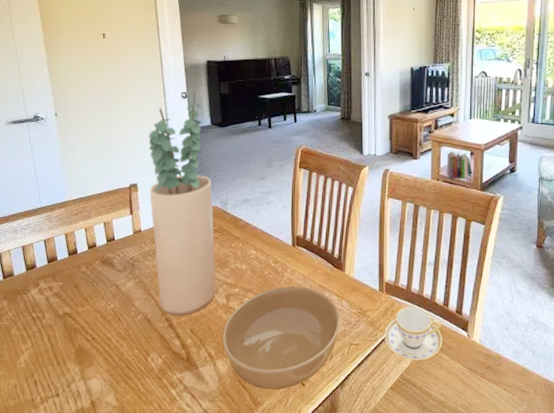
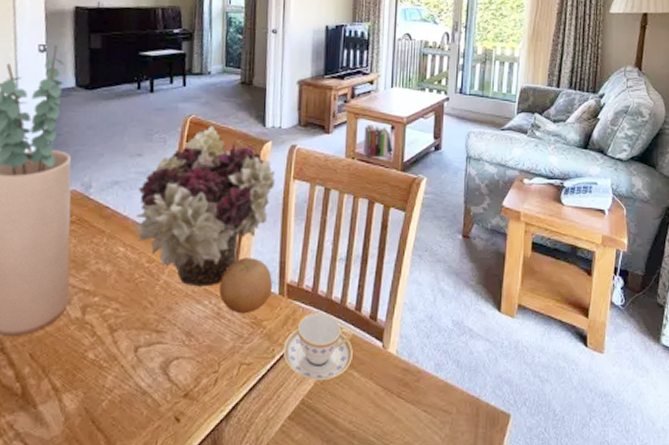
bowl: present [222,286,340,390] -> none [72,293,229,430]
flower arrangement: none [261,154,373,283] -> present [133,126,276,287]
fruit: none [331,260,373,305] -> present [219,257,272,314]

